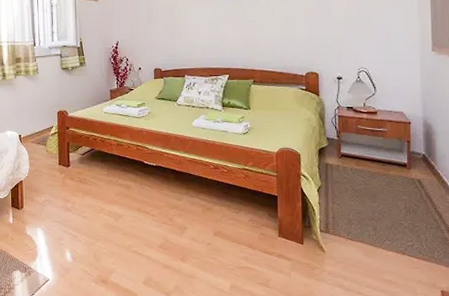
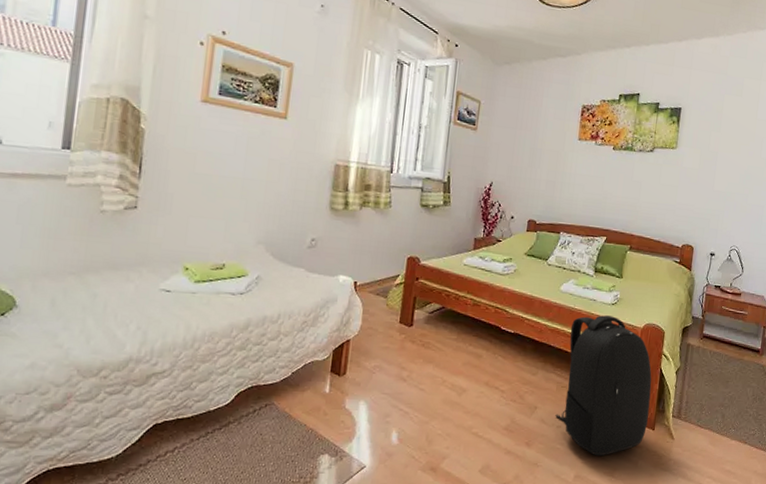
backpack: none [204,144,295,269] -> present [555,315,652,456]

